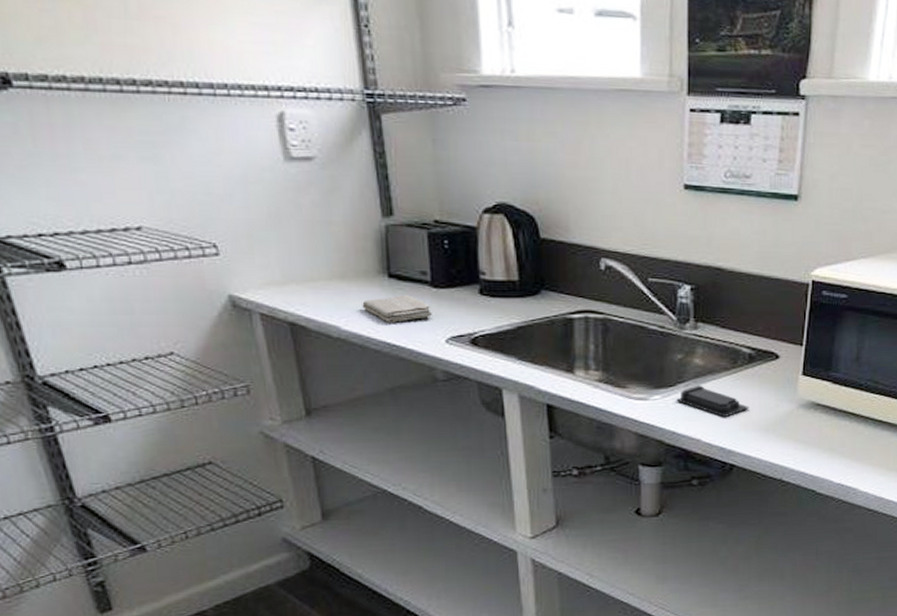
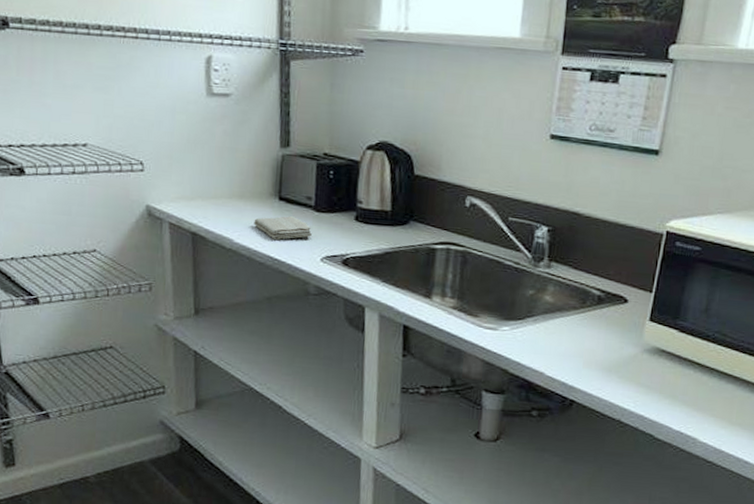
soap bar: present [675,385,750,418] -> none [523,320,594,355]

